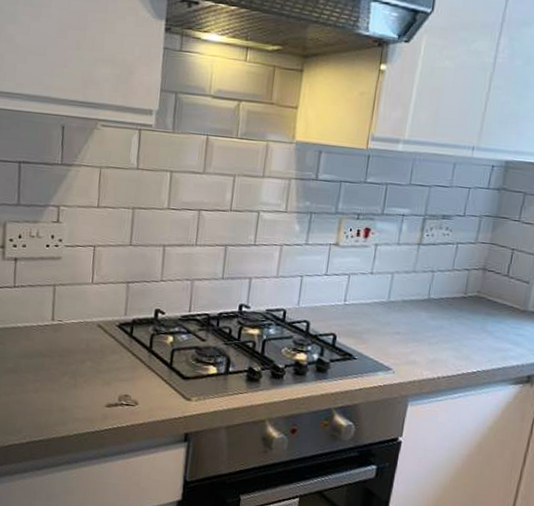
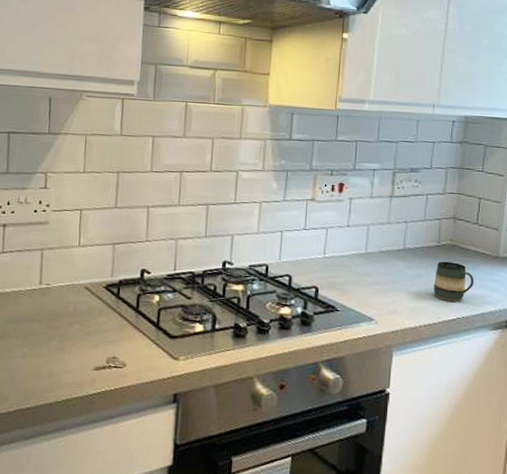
mug: none [455,313,499,355] -> present [434,261,475,302]

